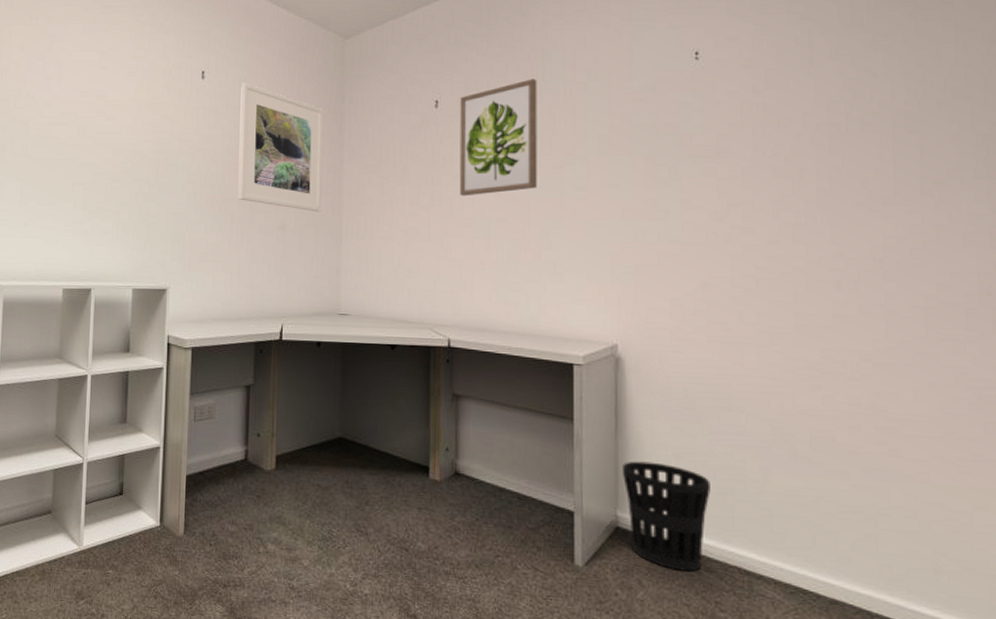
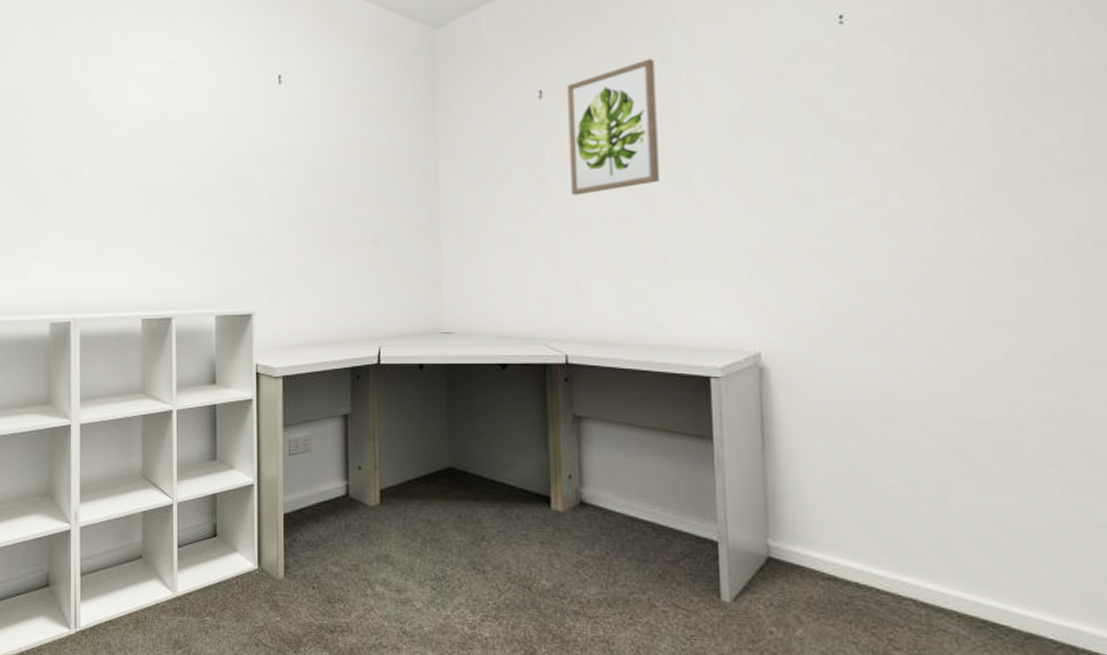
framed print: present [238,83,324,212] -> none [322,85,417,222]
wastebasket: present [621,461,710,572] -> none [771,483,877,605]

